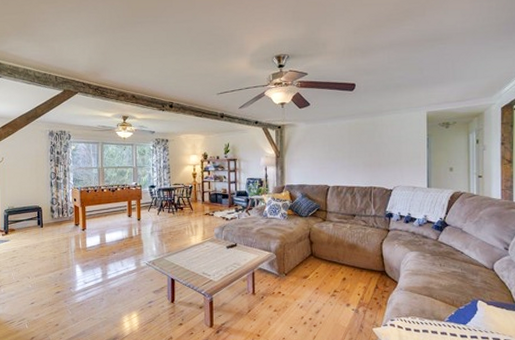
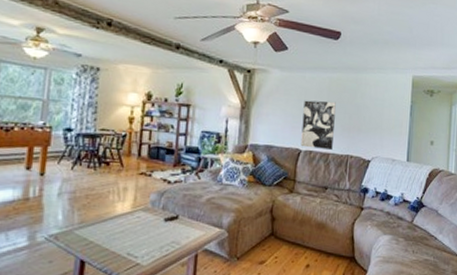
wall art: none [328,143,357,184] -> present [301,100,336,151]

